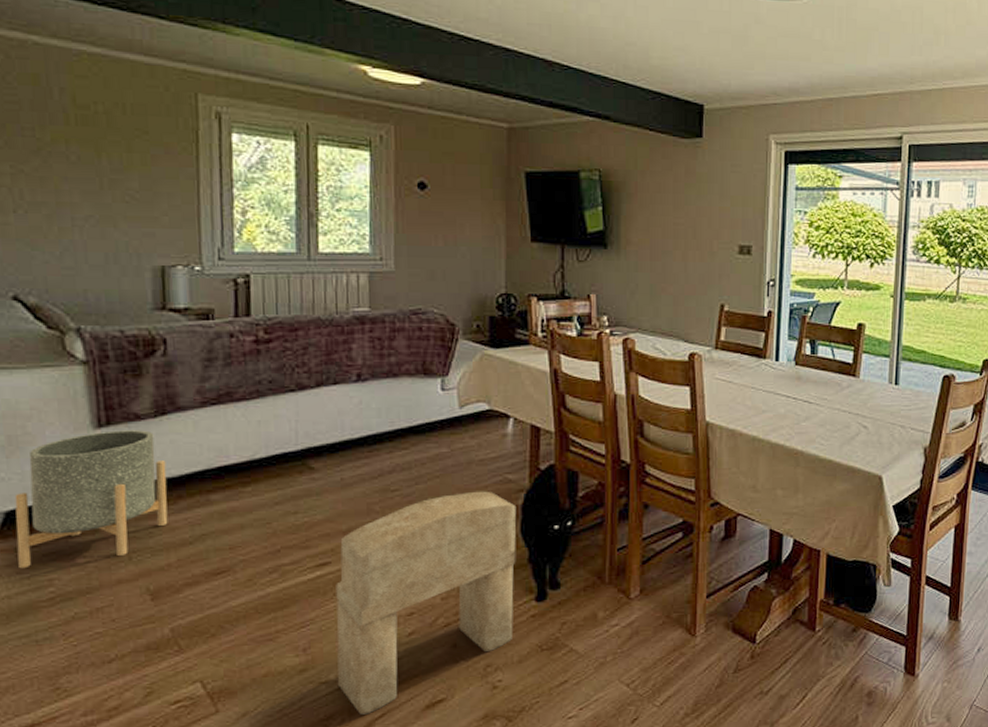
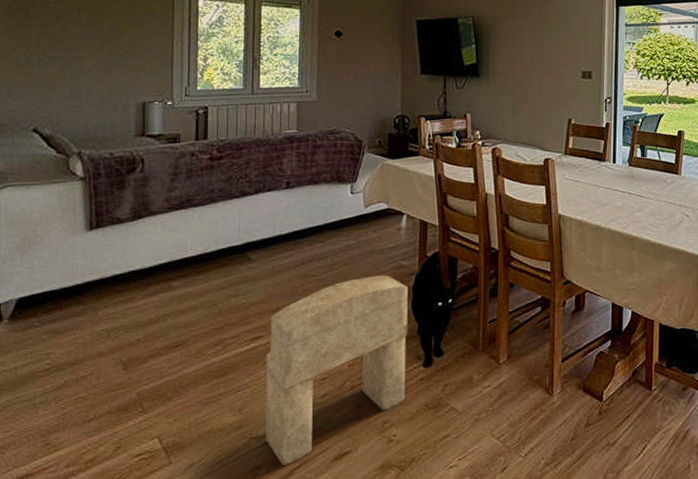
planter: present [14,430,168,569] -> none [24,231,140,345]

